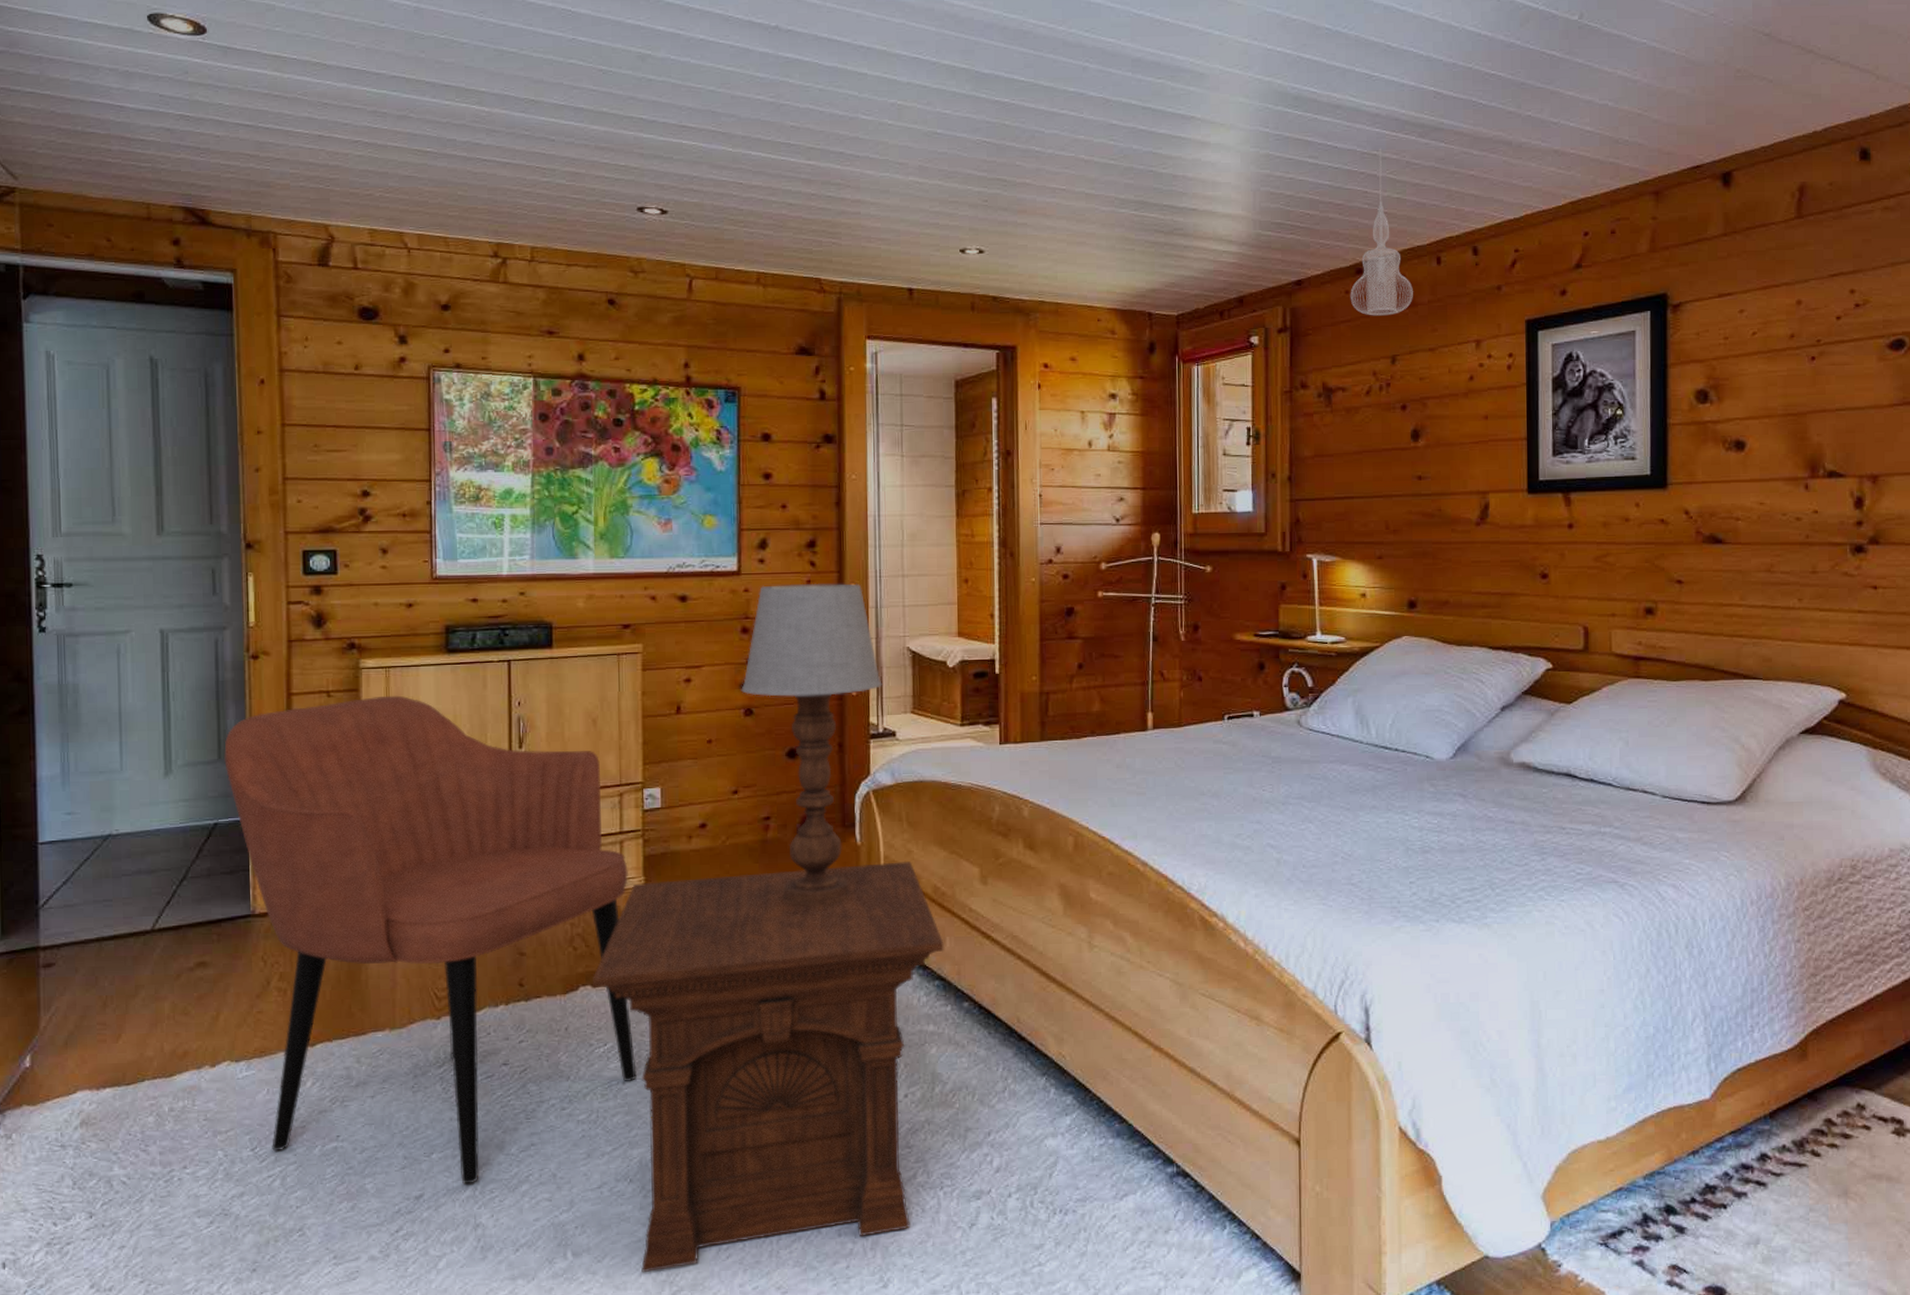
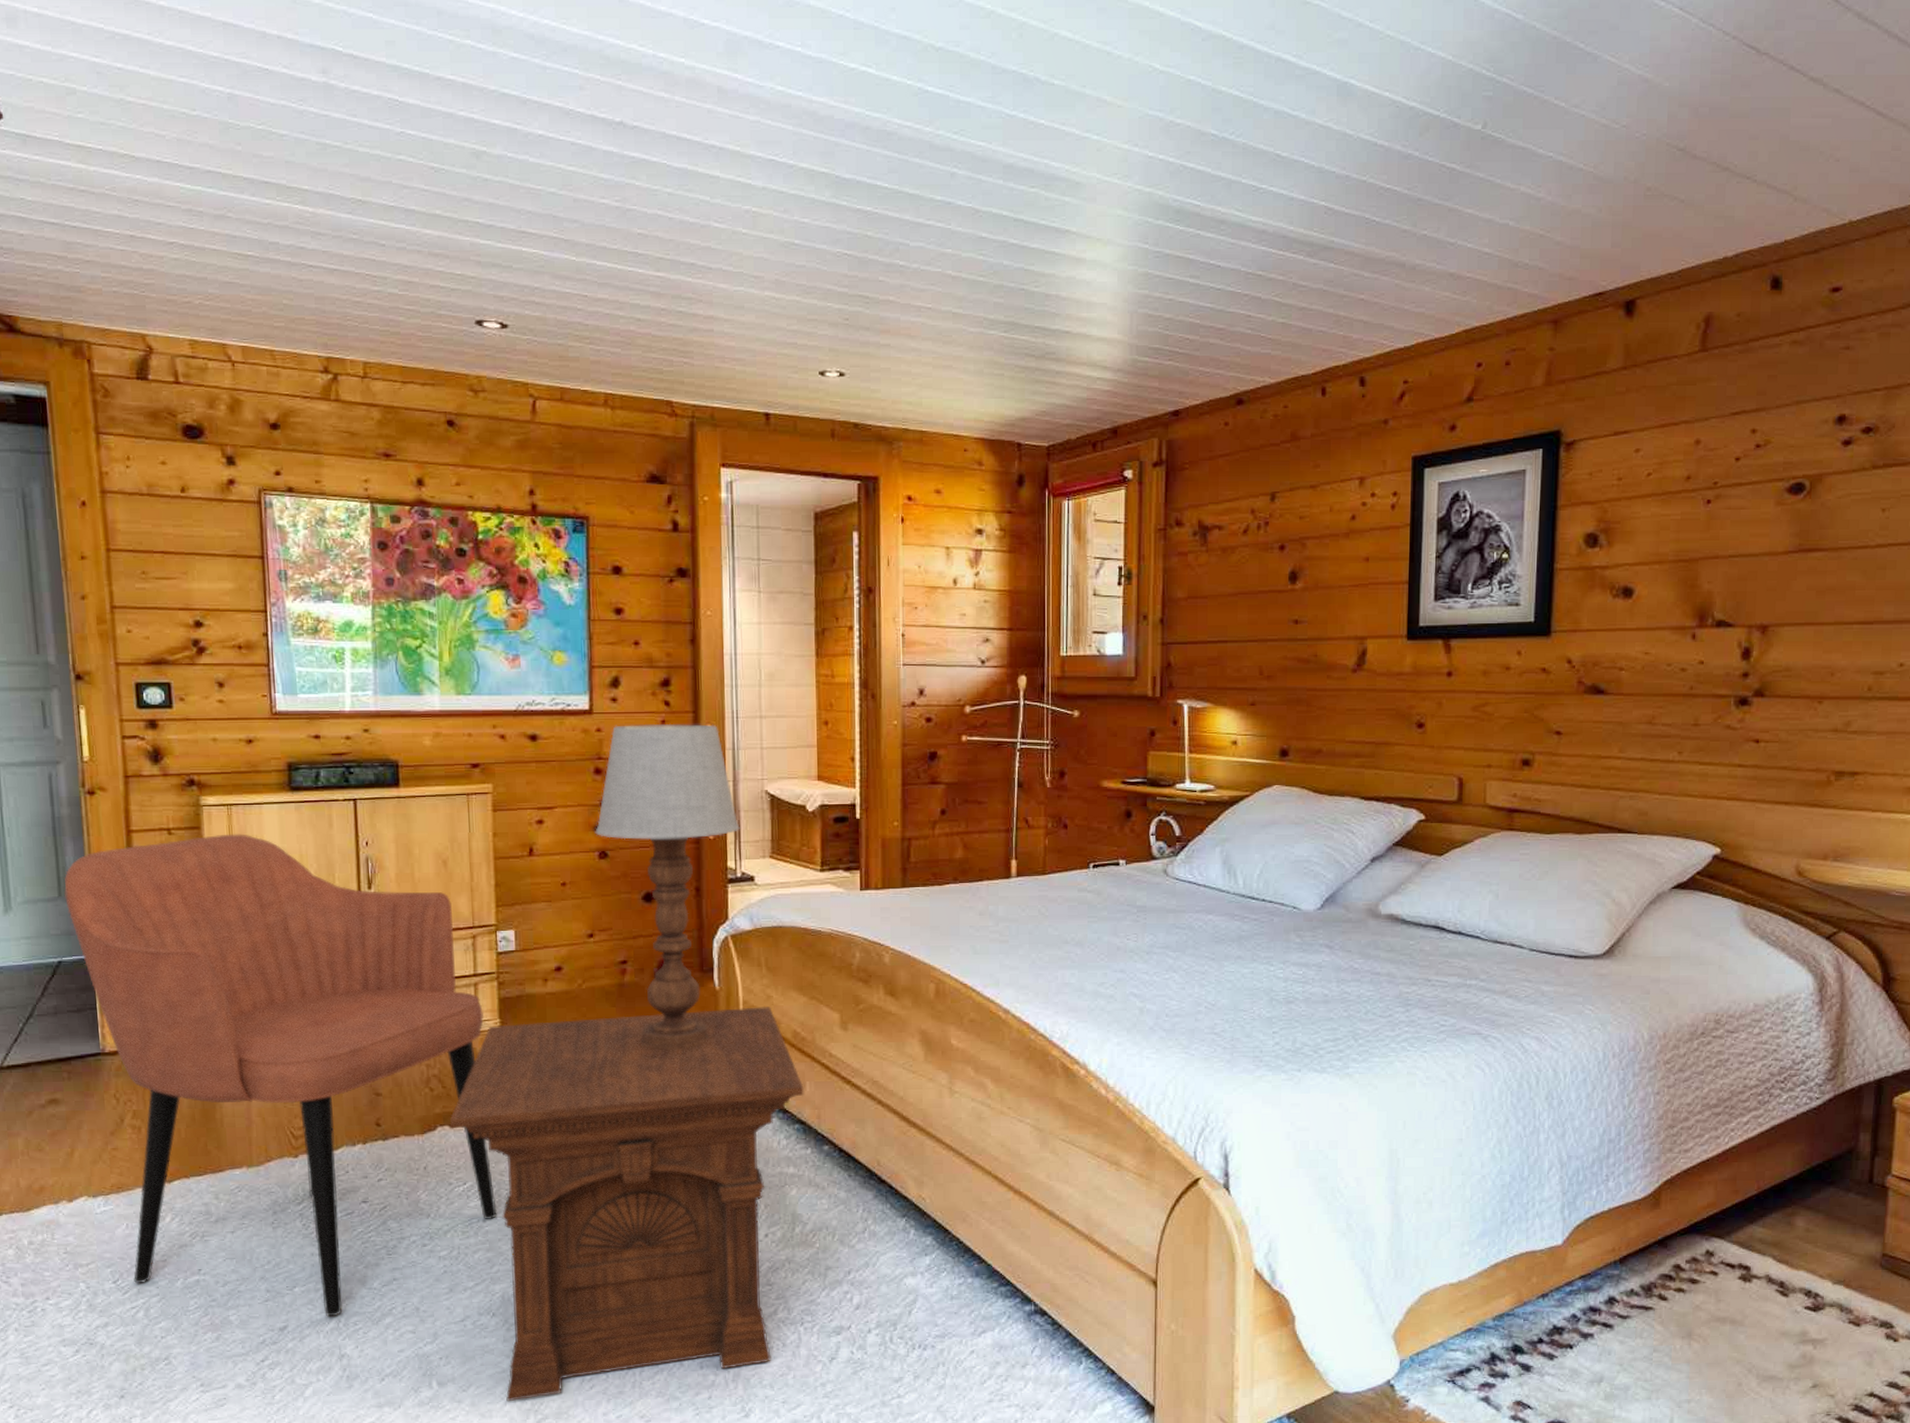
pendant lamp: present [1350,148,1413,316] -> none [1229,268,1296,450]

